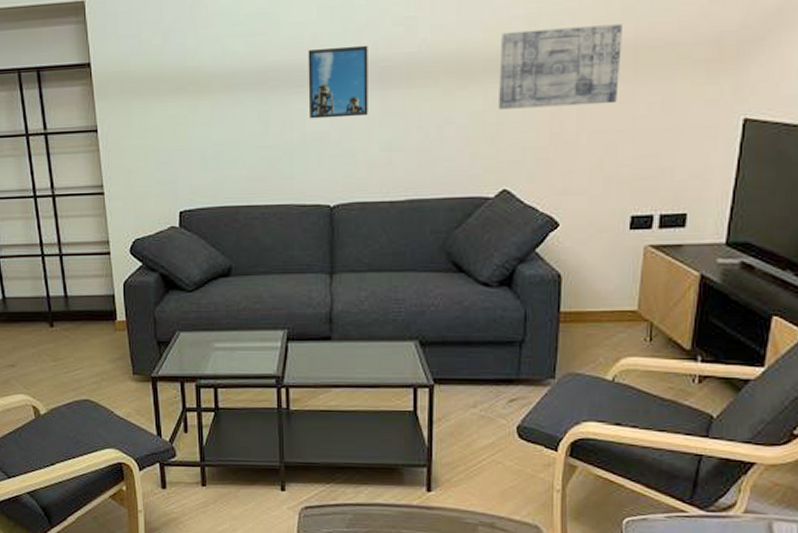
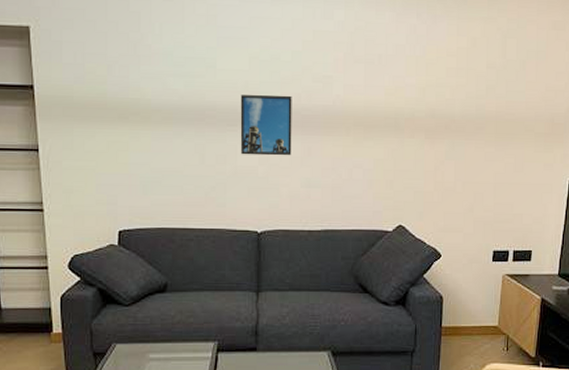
wall art: present [499,24,622,109] -> none [396,97,487,161]

